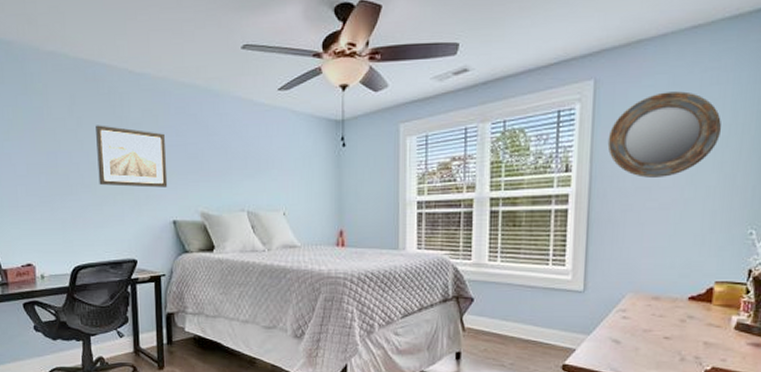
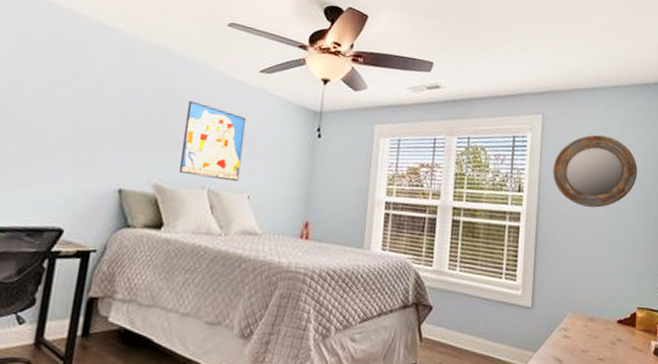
wall art: present [96,125,168,188] -> none [34,71,127,151]
wall art: none [217,130,273,201] -> present [179,100,247,182]

